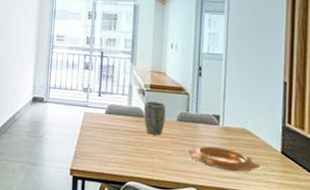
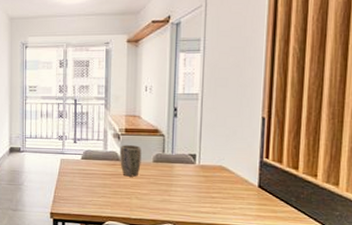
decorative bowl: present [186,146,261,172] -> none [163,184,238,207]

